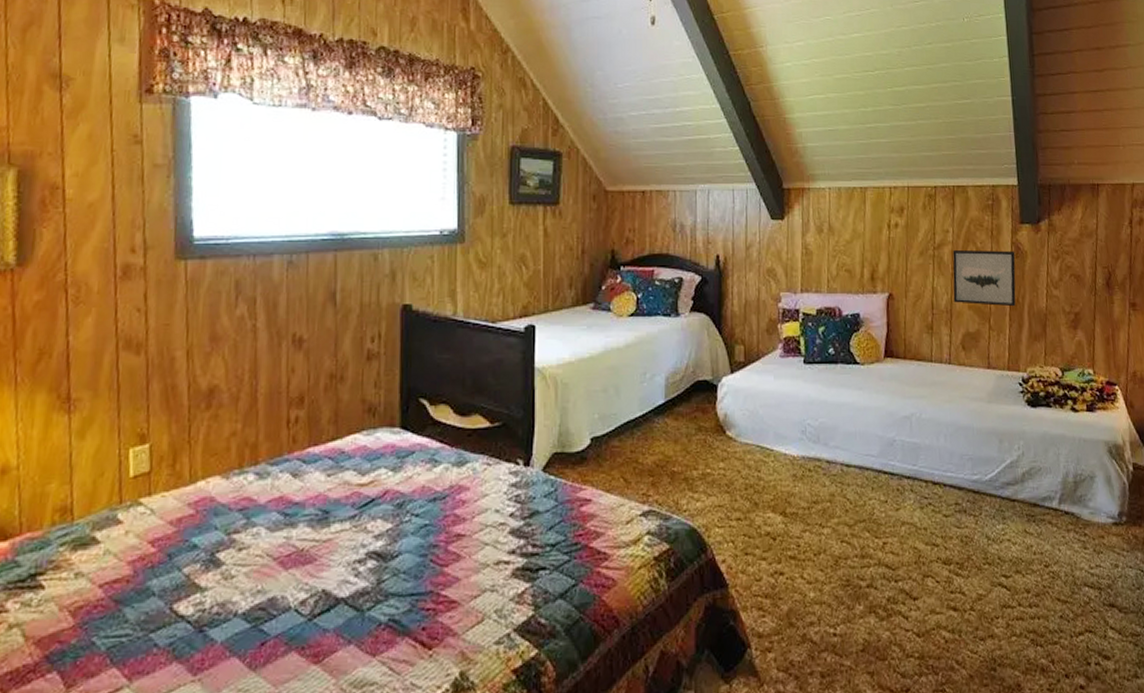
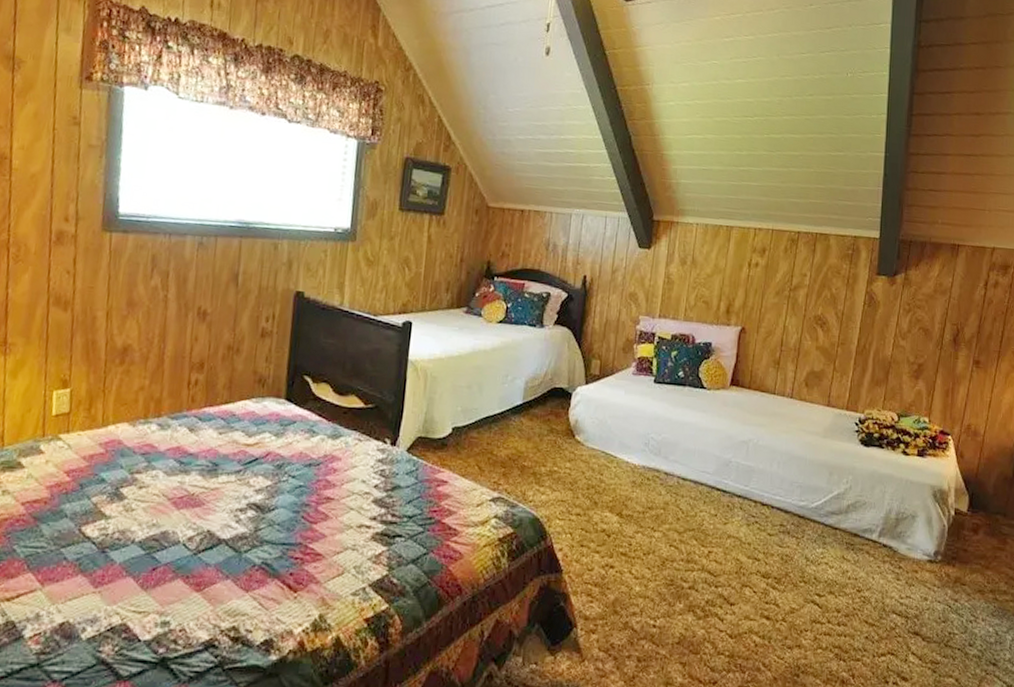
wall art: present [952,249,1016,307] -> none [802,292,868,352]

